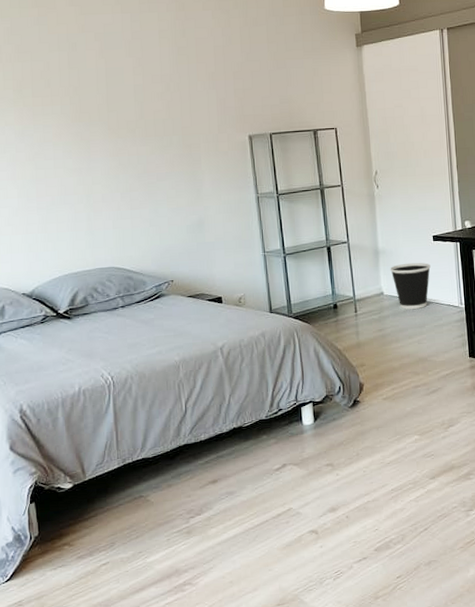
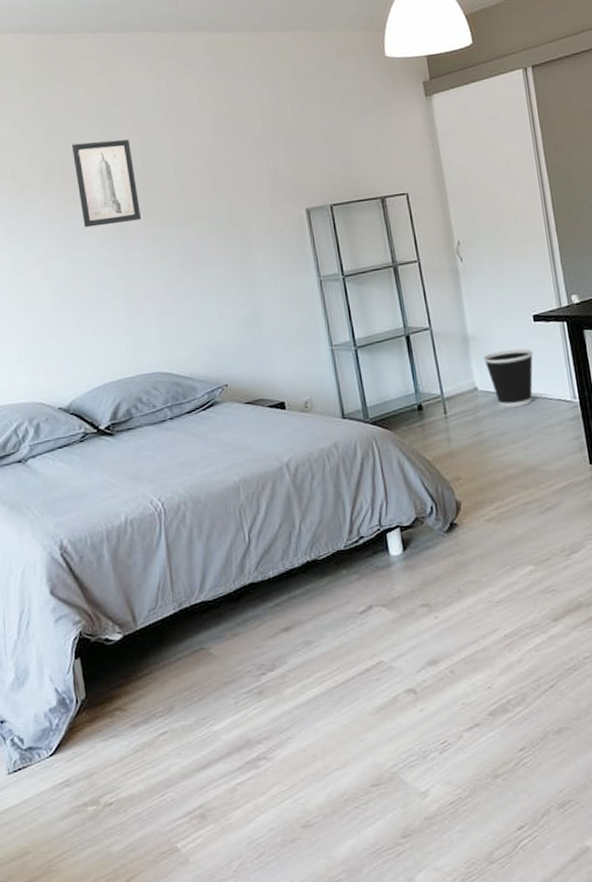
wall art: none [42,63,104,139] -> present [72,139,142,228]

